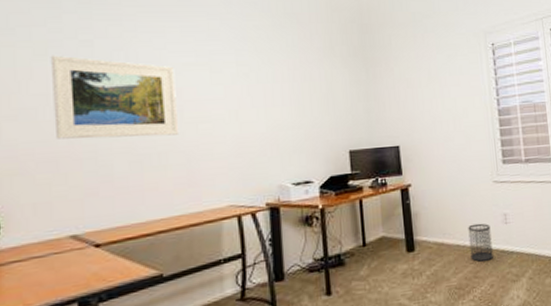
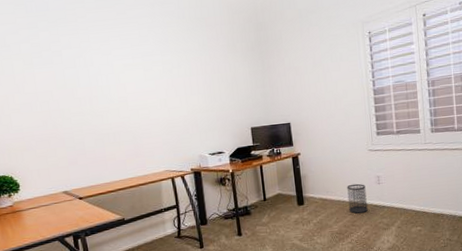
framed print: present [50,55,180,139] -> none [35,63,126,125]

